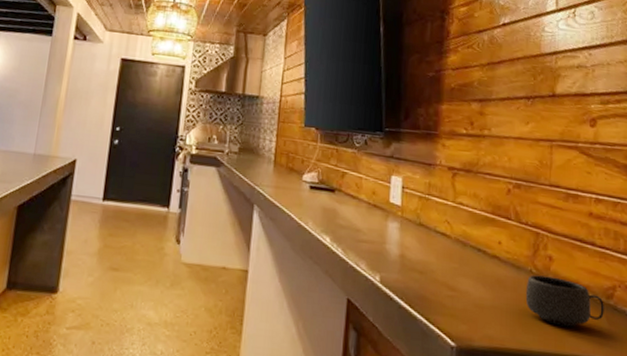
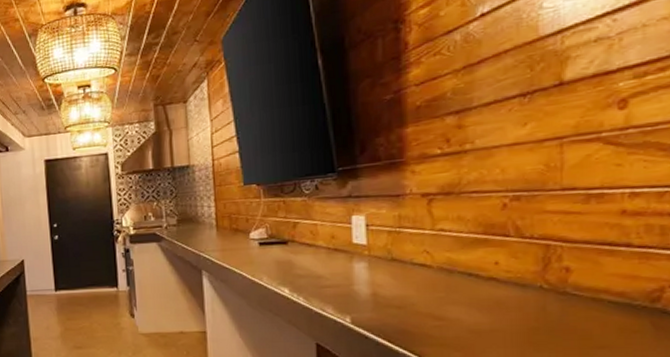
mug: present [525,275,604,327] -> none [535,289,648,339]

